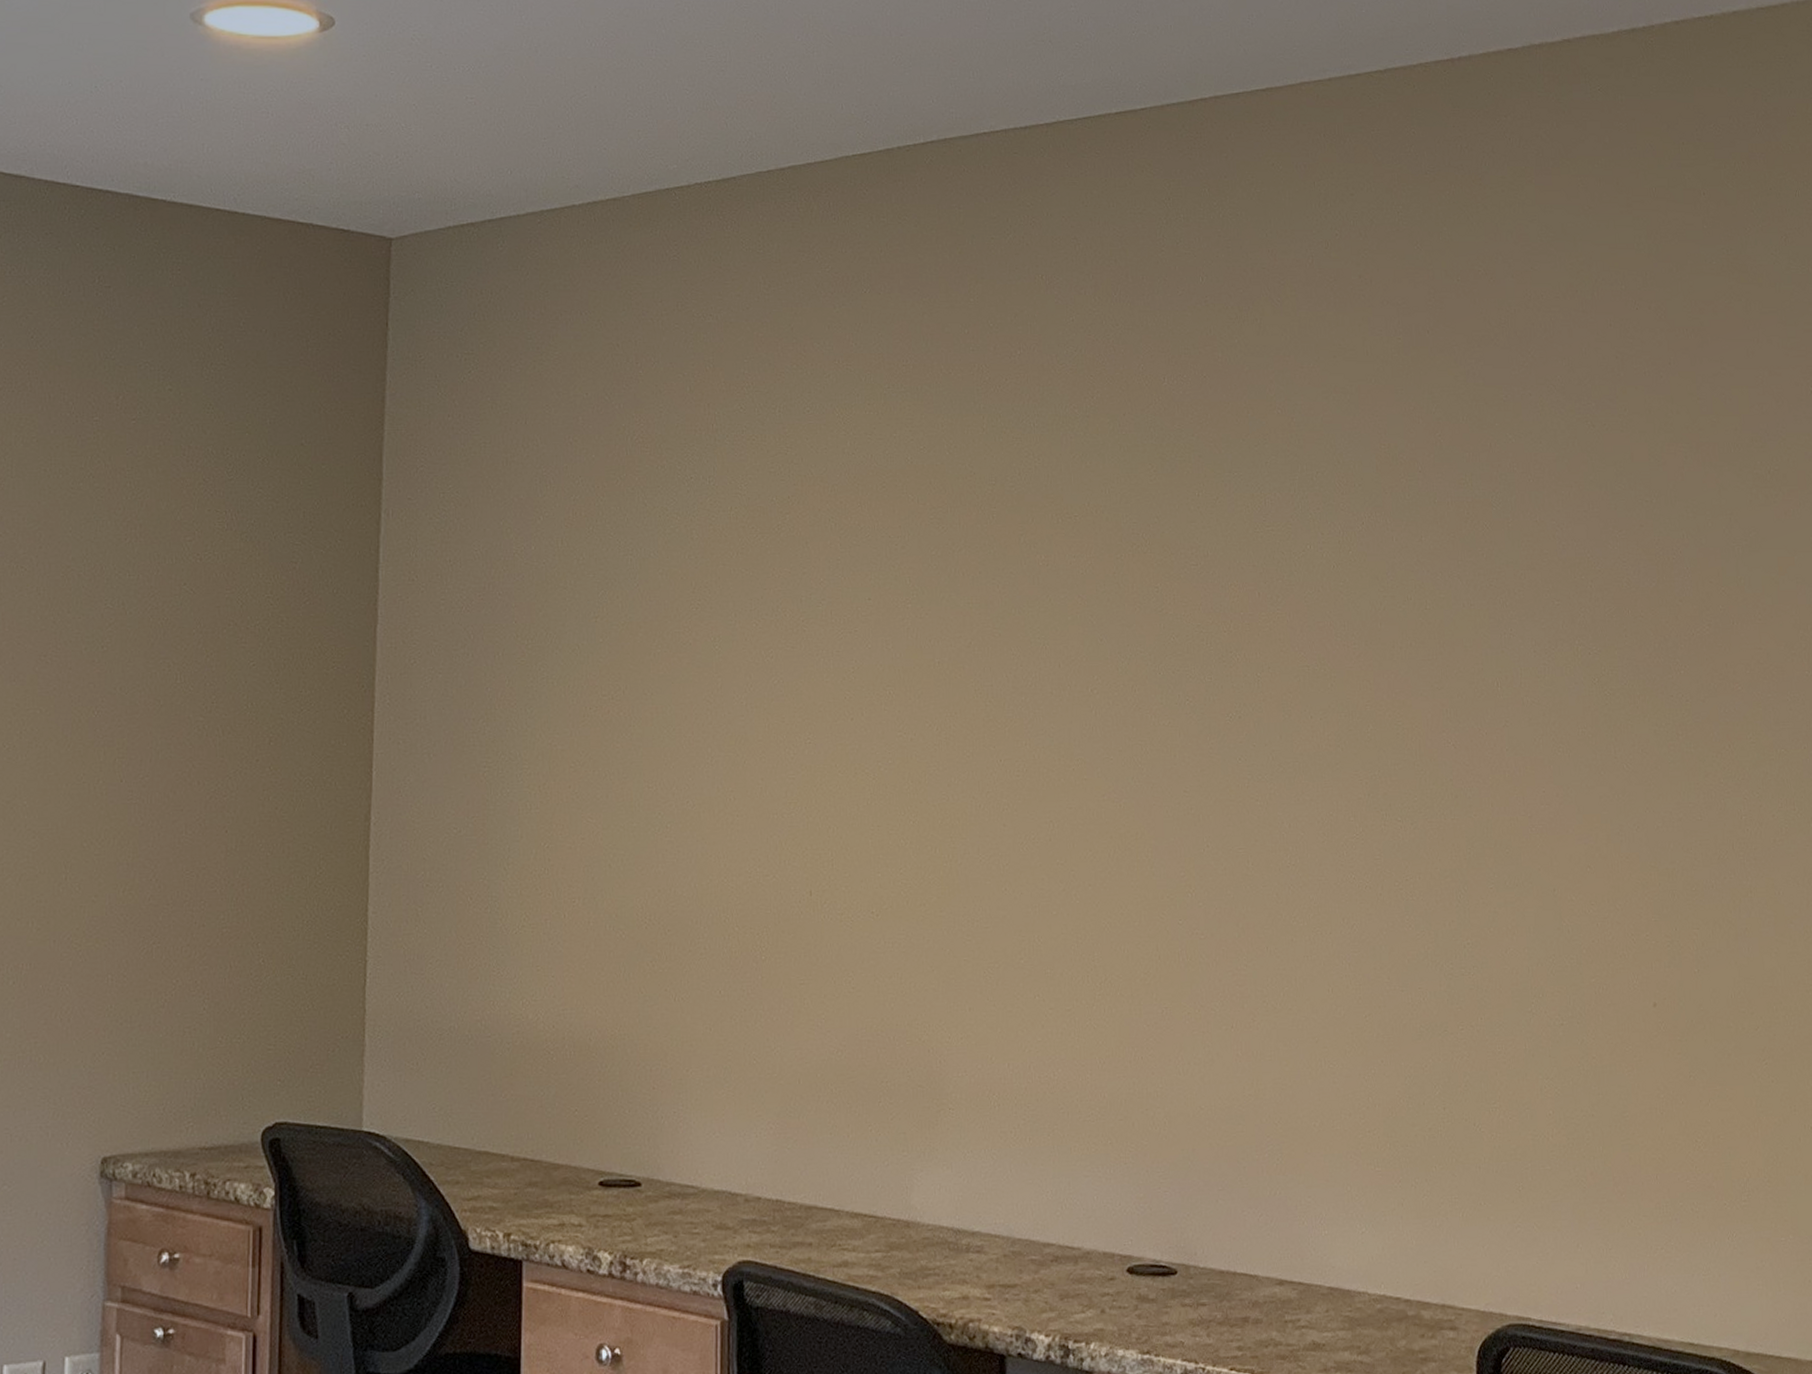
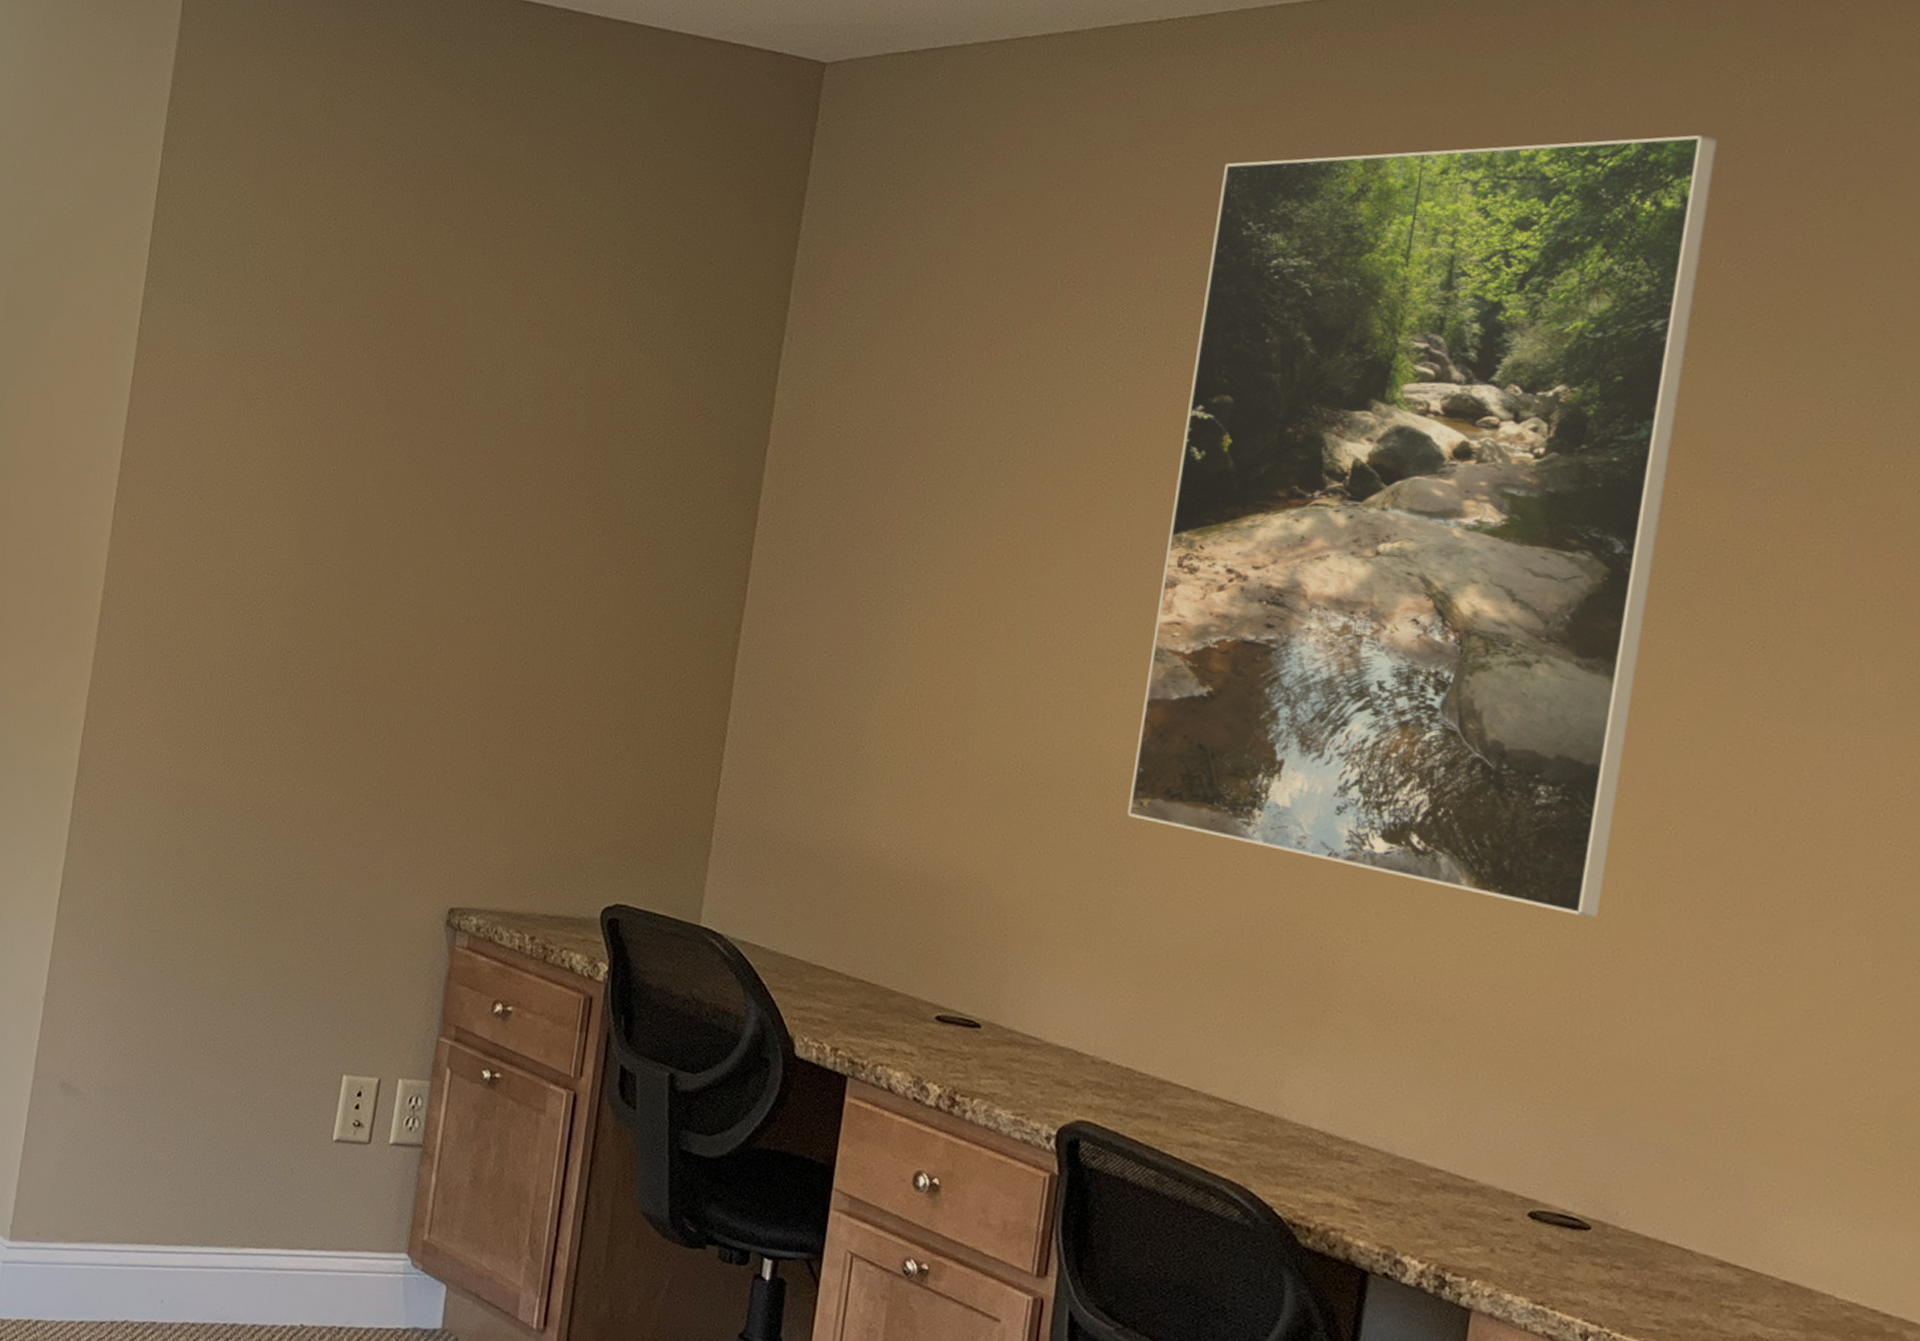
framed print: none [748,269,1150,983] -> present [1127,134,1719,917]

